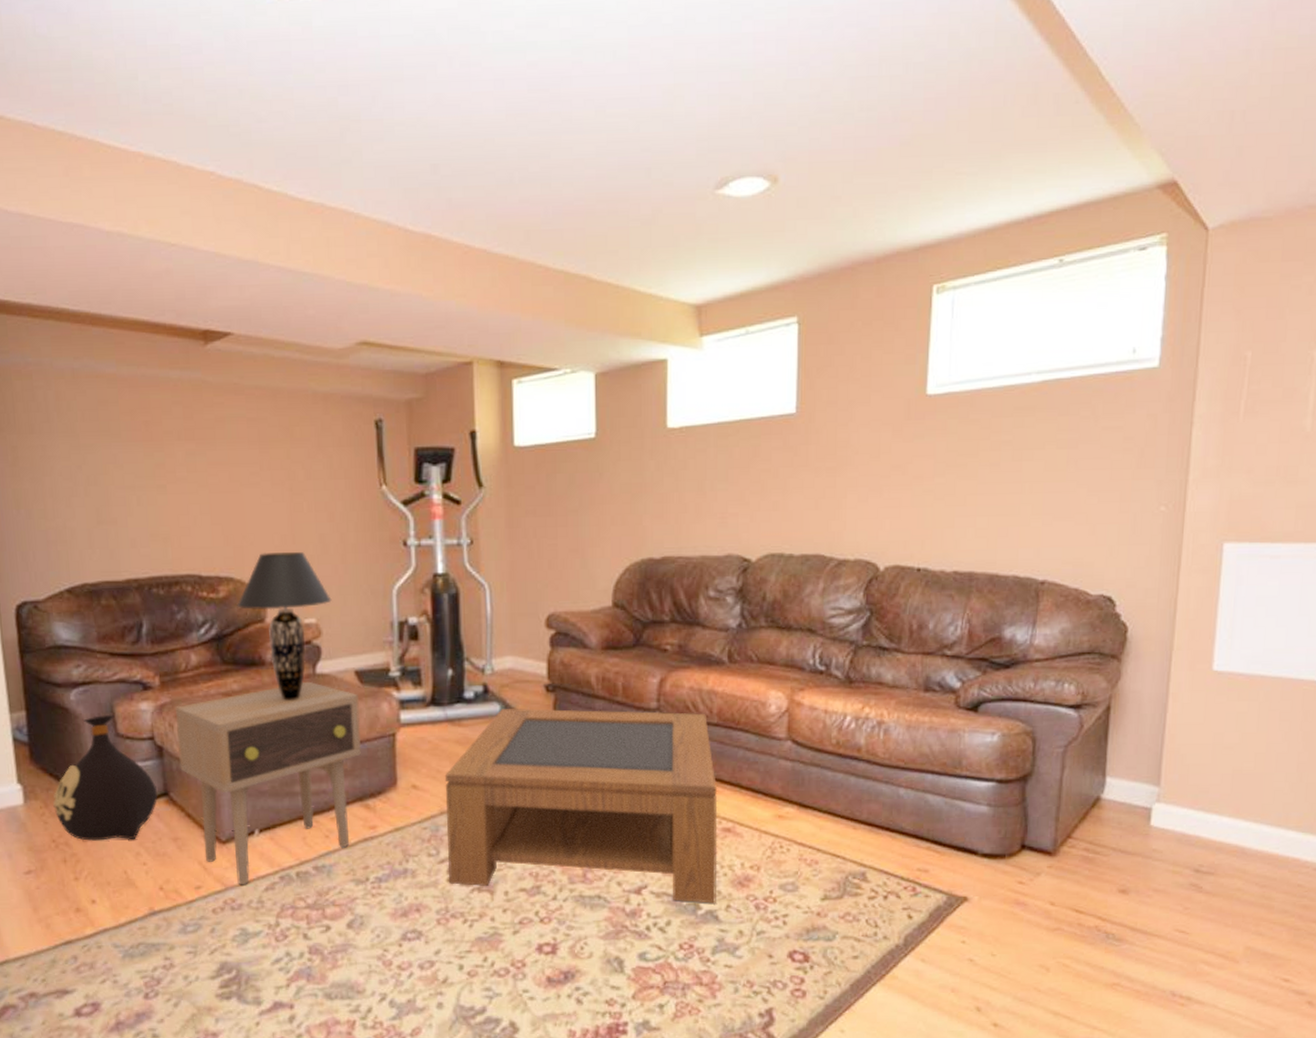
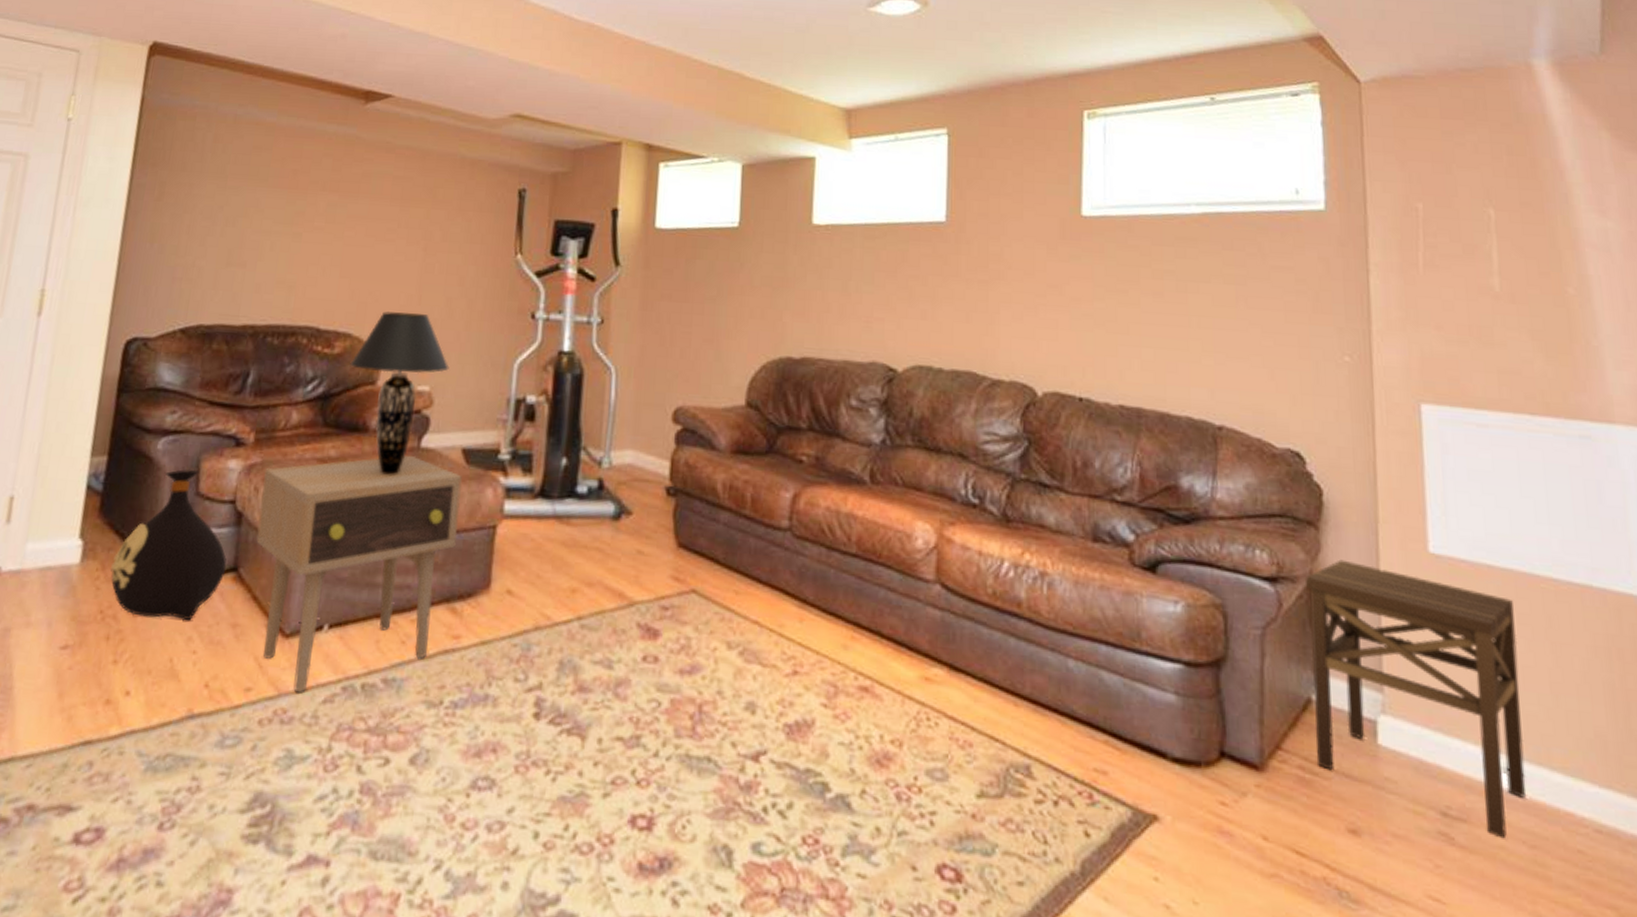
coffee table: present [444,708,718,904] -> none [534,510,855,786]
side table: none [1099,684,1278,883] -> present [1304,559,1527,839]

